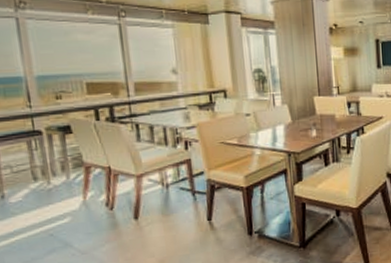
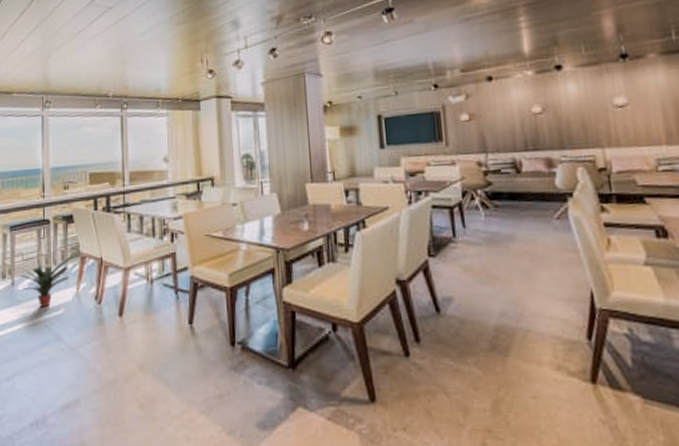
potted plant: none [10,165,78,218] -> present [20,254,75,307]

